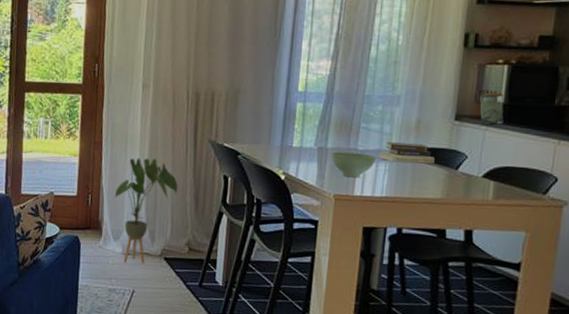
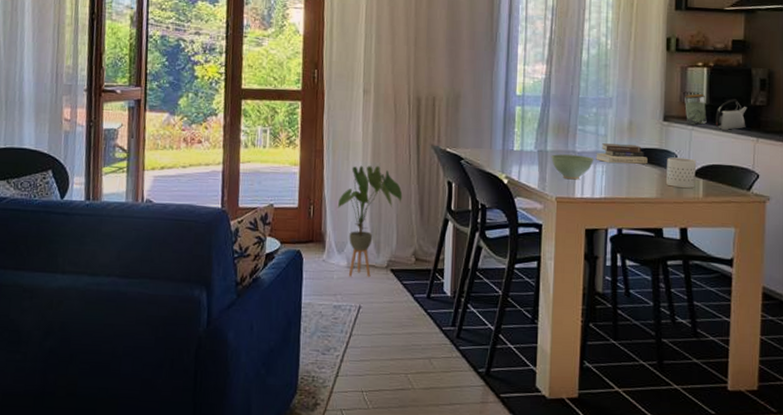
mug: none [452,157,489,191] -> present [665,157,697,189]
kettle: none [512,98,551,131] -> present [715,99,747,130]

